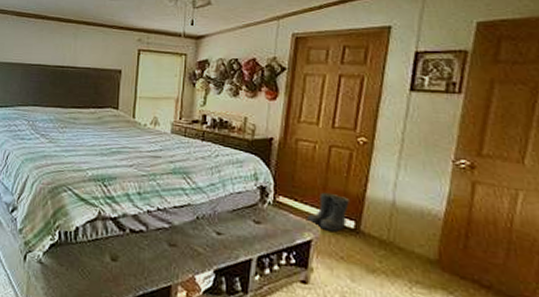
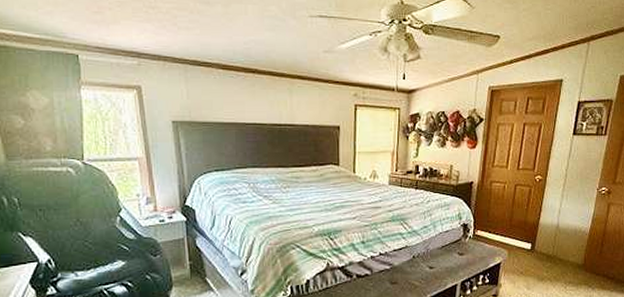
boots: present [306,192,349,232] -> none [497,223,528,253]

